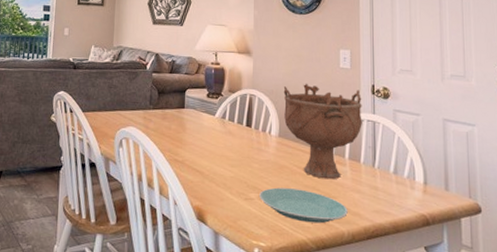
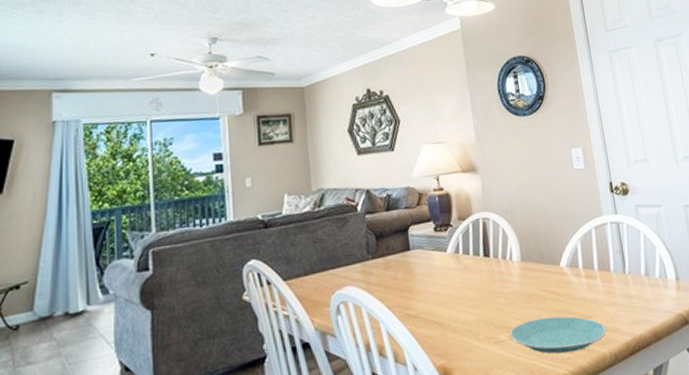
decorative bowl: present [283,83,362,180] -> none [518,190,607,299]

